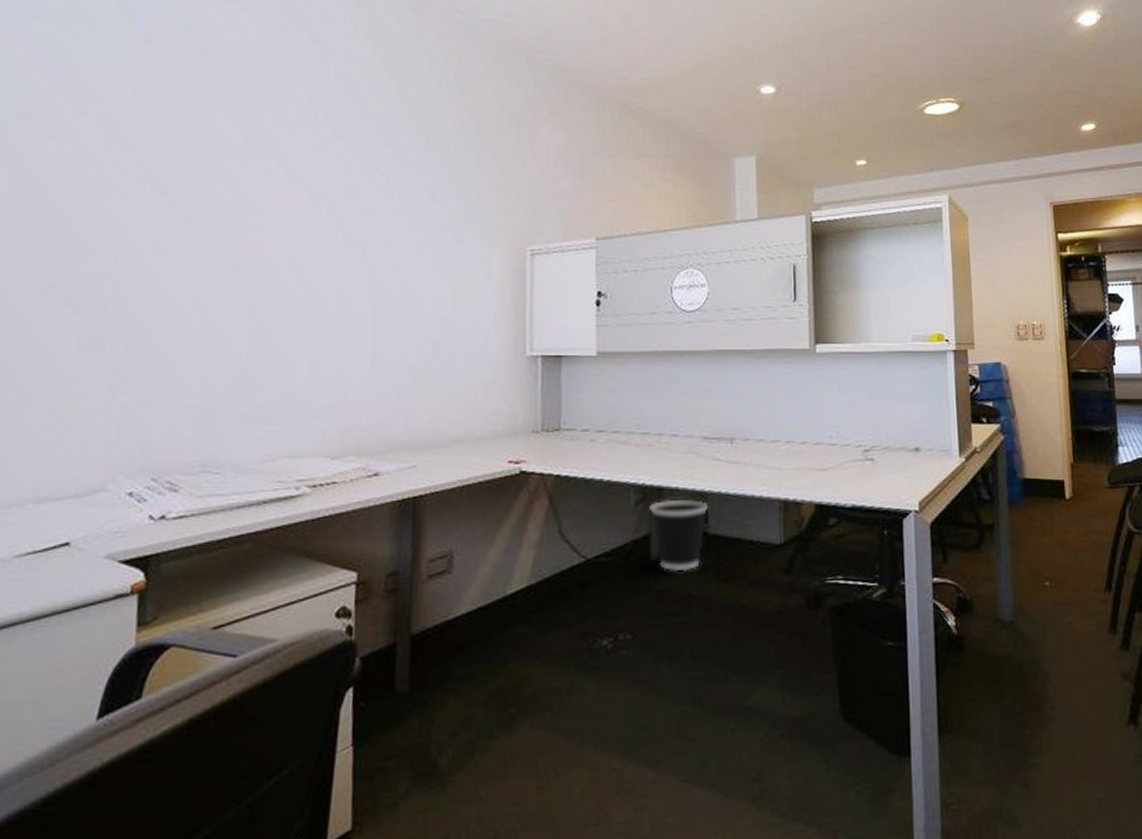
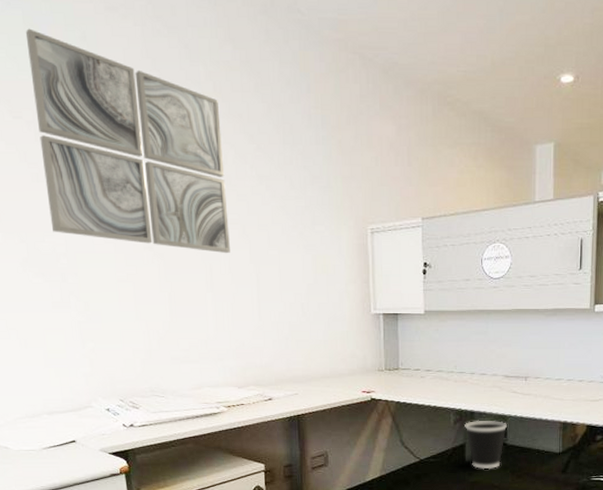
wall art: none [99,16,349,279] -> present [25,28,230,254]

